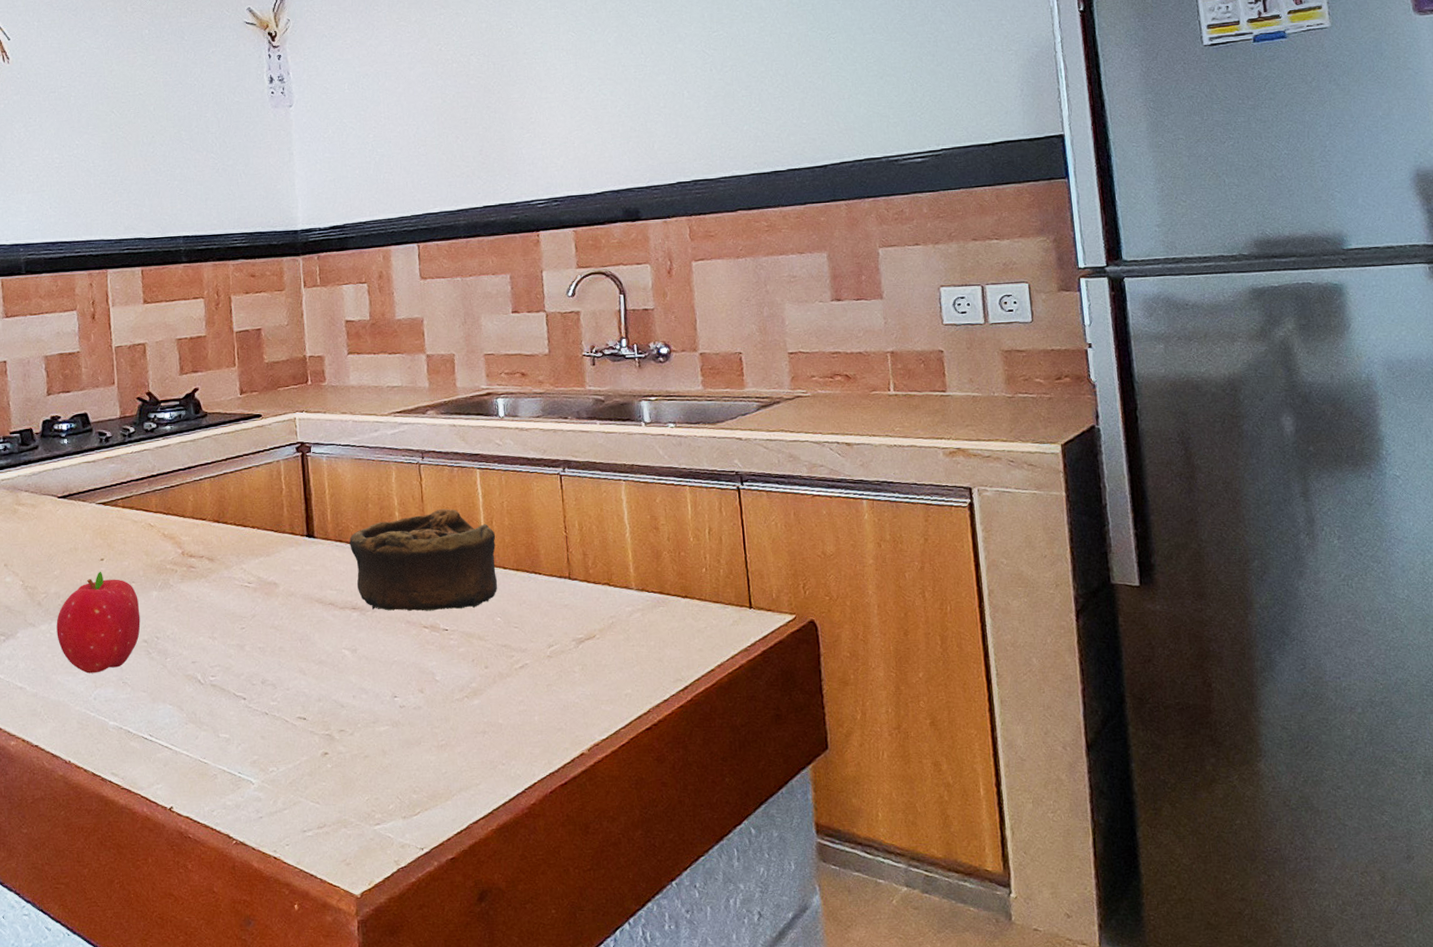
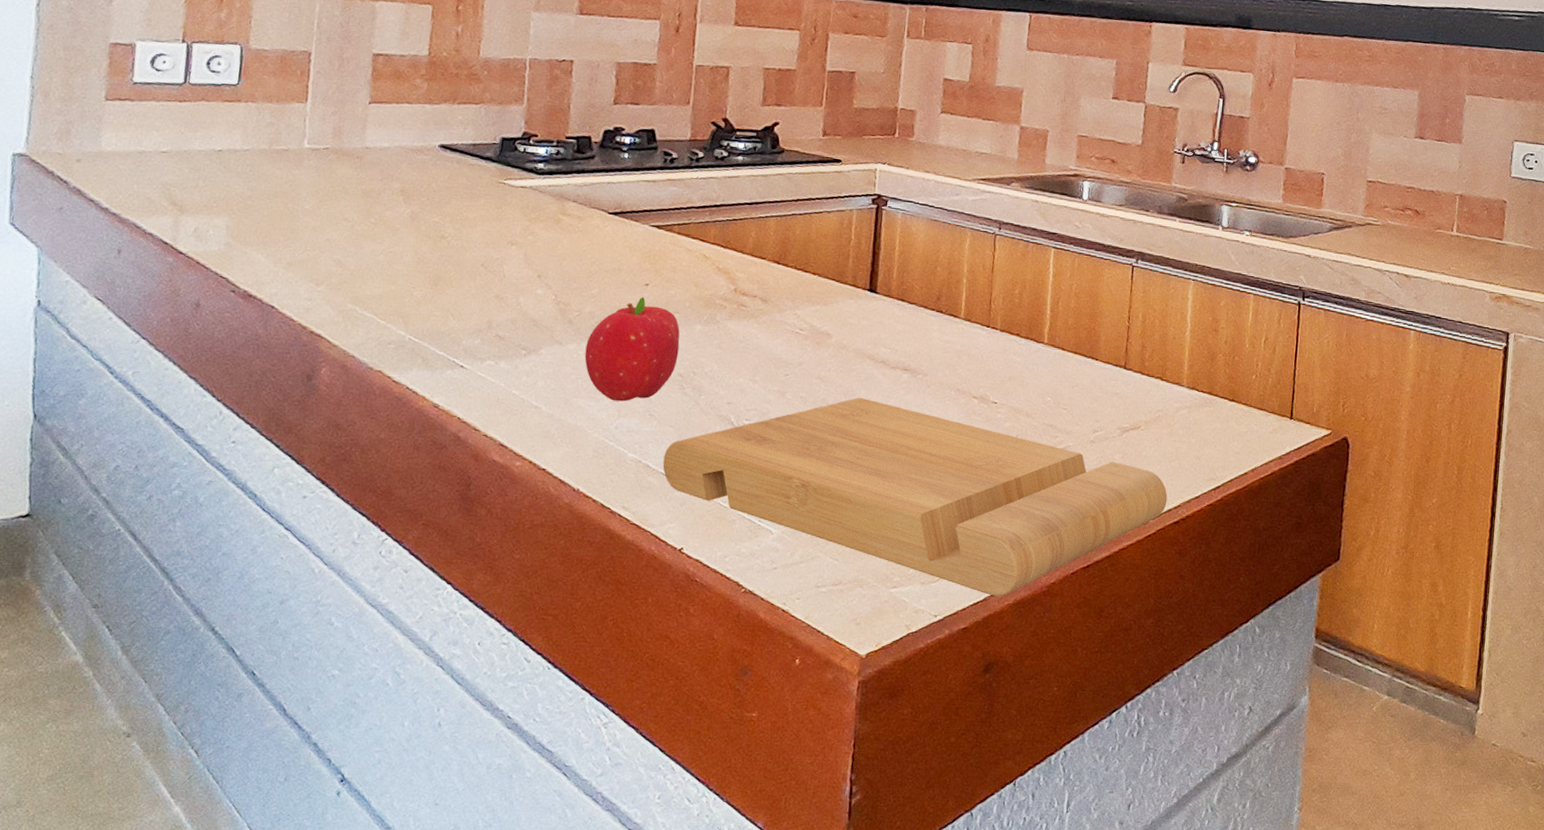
cutting board: none [141,641,636,824] -> present [662,398,1168,597]
bowl: present [349,508,498,611] -> none [911,282,1060,385]

